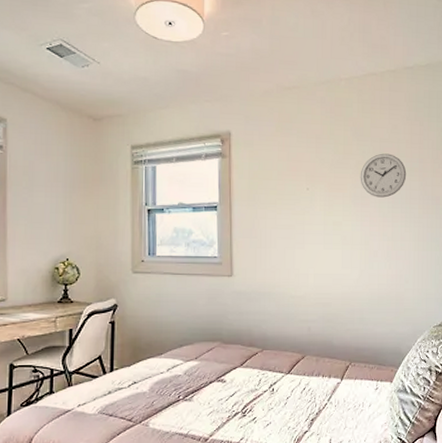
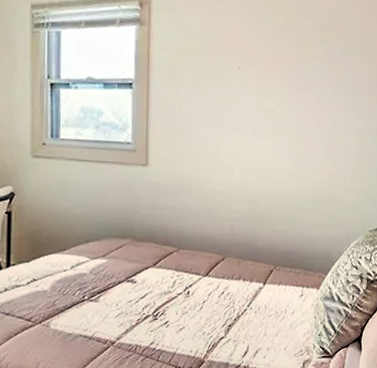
wall clock: present [360,153,407,198] -> none [300,29,355,83]

